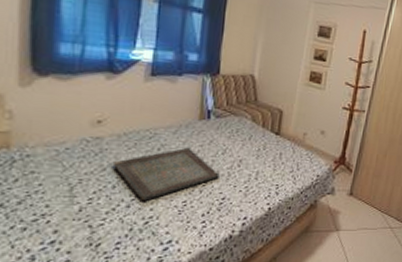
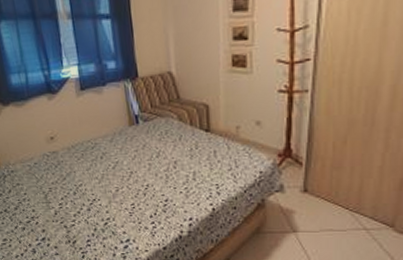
serving tray: present [114,147,220,201] -> none [70,153,159,204]

